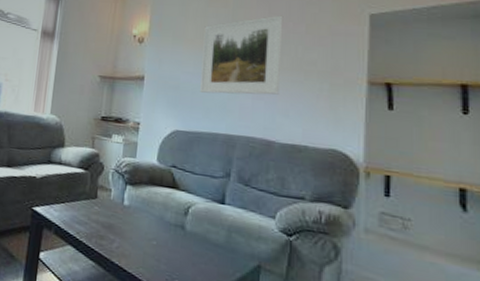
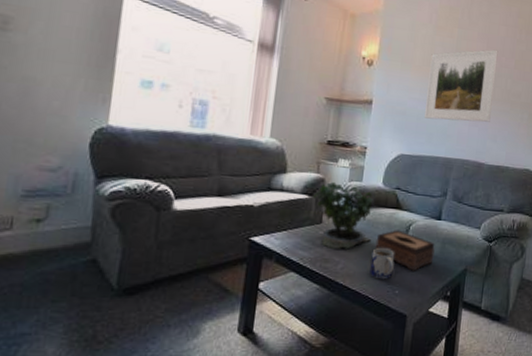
potted plant: none [88,156,148,228] -> present [313,180,373,249]
mug: none [146,229,173,266] -> present [370,247,394,280]
tissue box: none [151,211,219,260] -> present [375,230,435,271]

